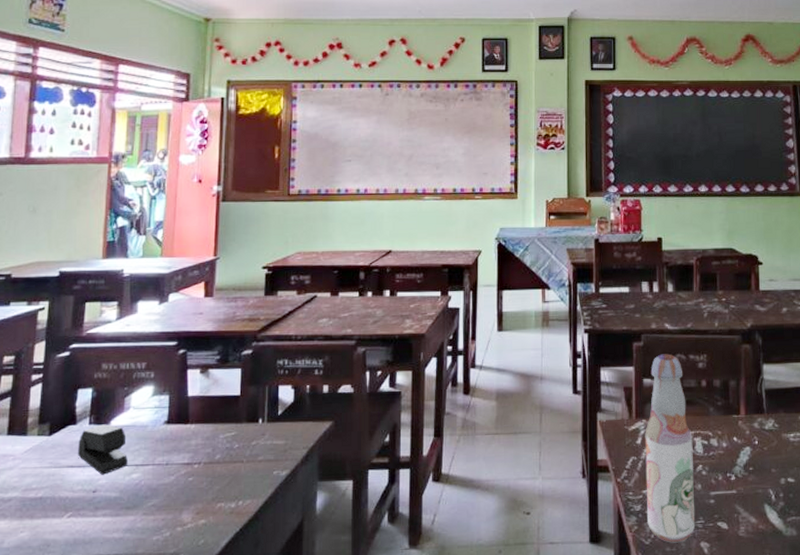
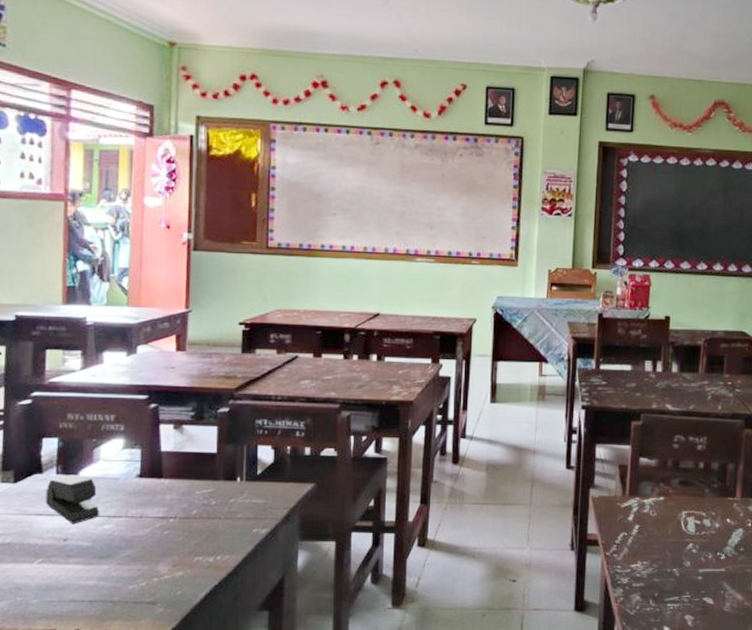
bottle: present [645,354,696,543] -> none [634,434,686,615]

